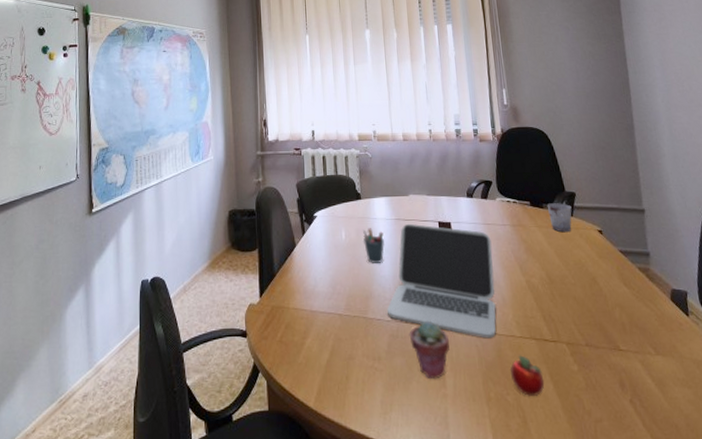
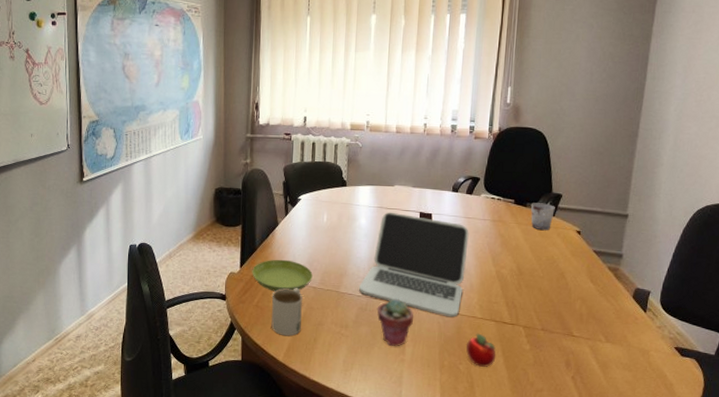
saucer: none [272,284,337,323] -> present [252,259,313,292]
mug: none [295,317,331,376] -> present [270,288,303,336]
pen holder: present [362,228,384,263] -> none [343,213,364,246]

